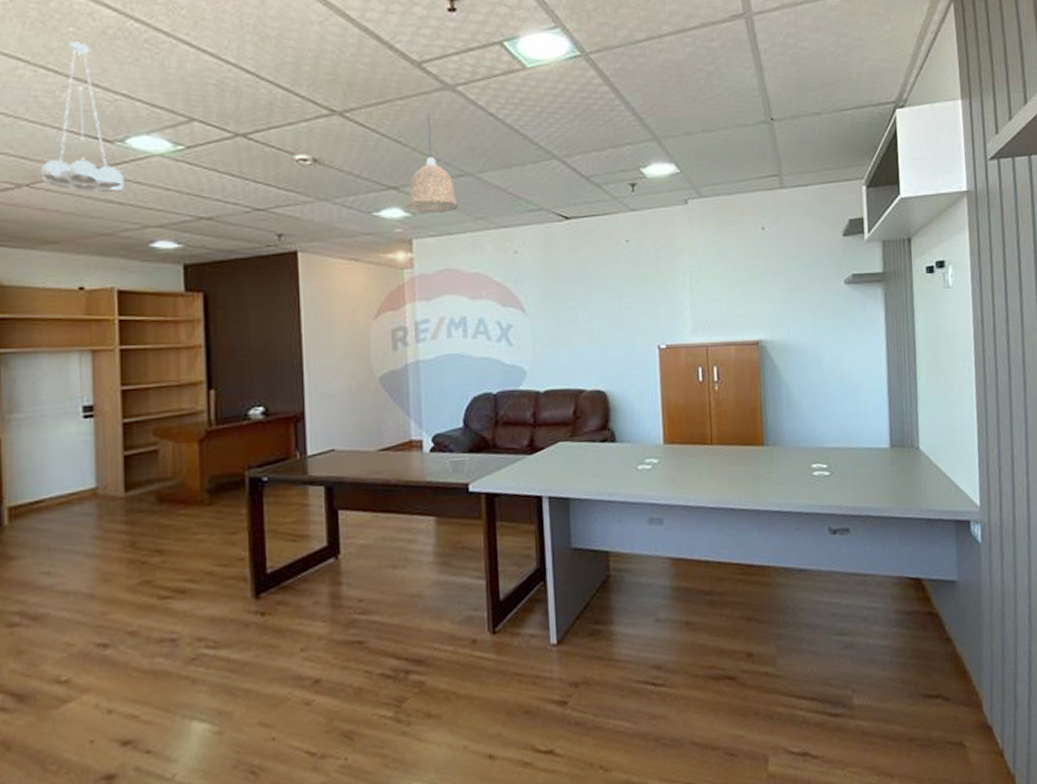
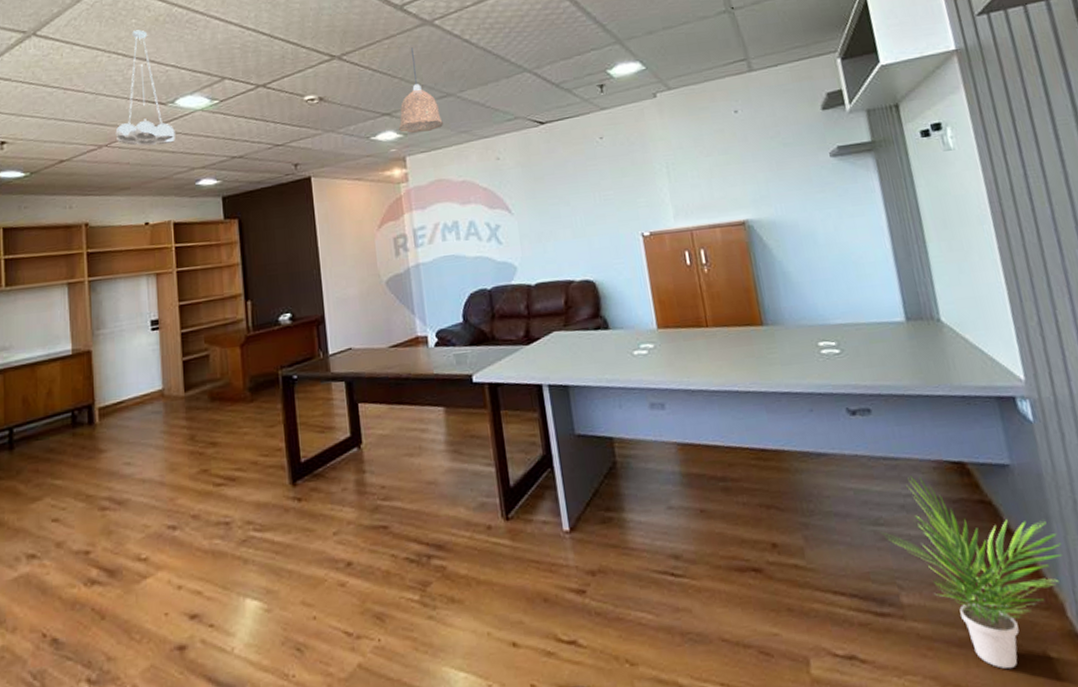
potted plant: none [844,590,987,758] -> present [881,475,1062,670]

